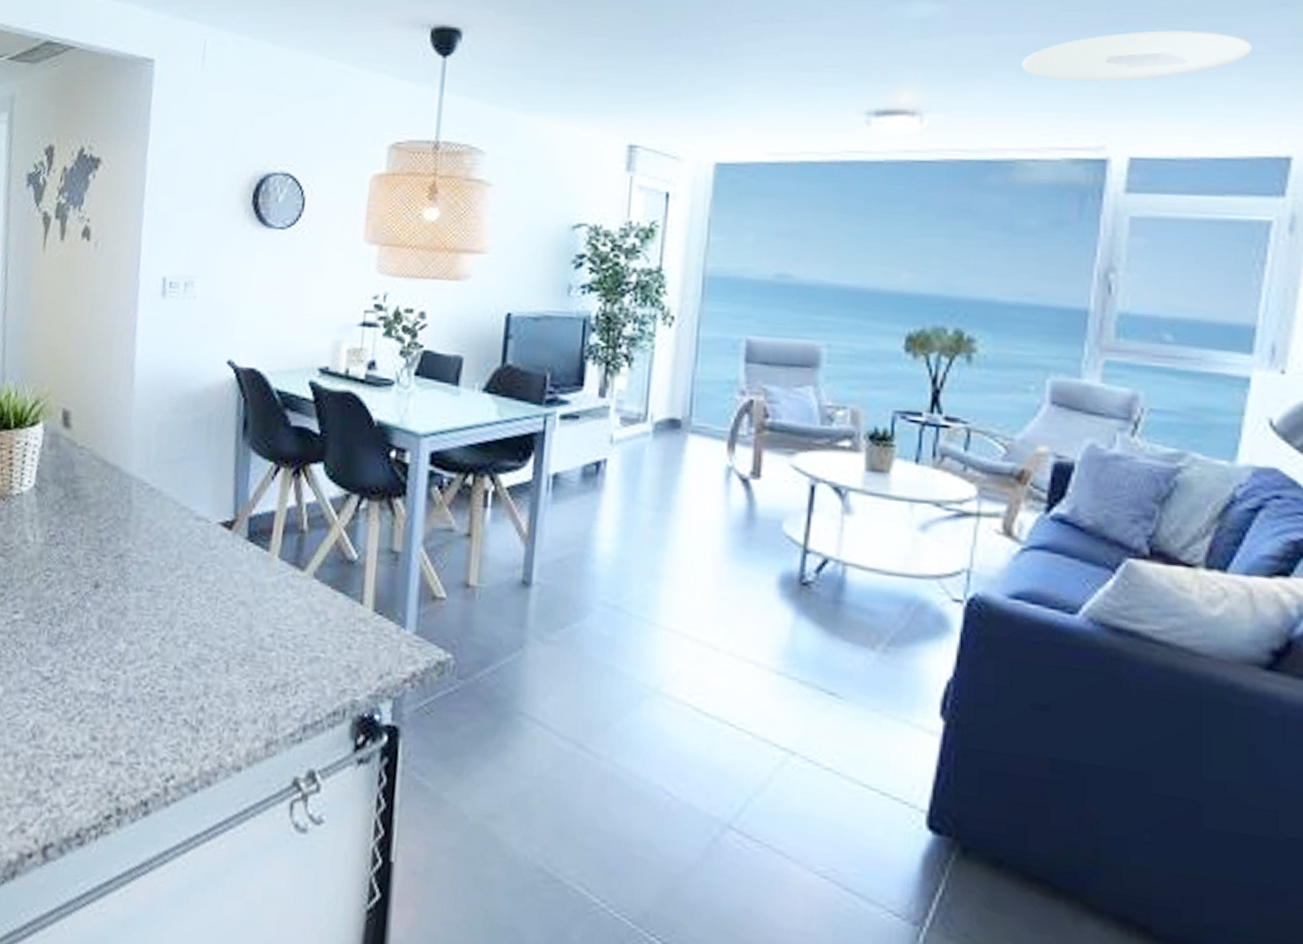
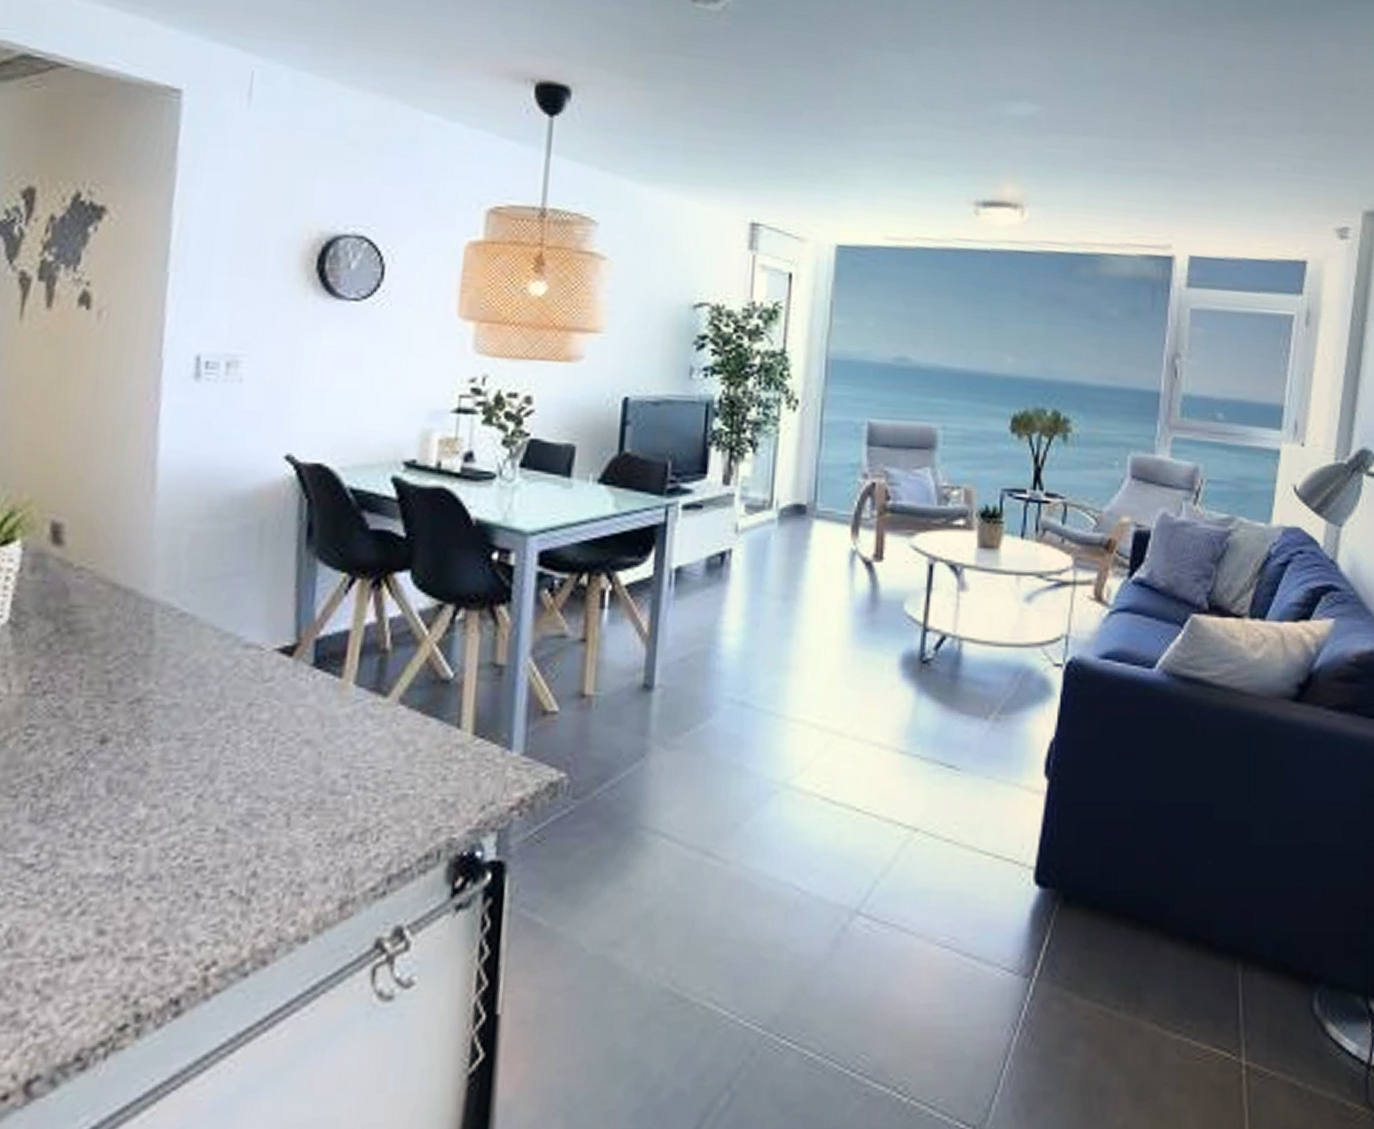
ceiling light: present [1022,30,1253,82] -> none [1105,144,1279,188]

